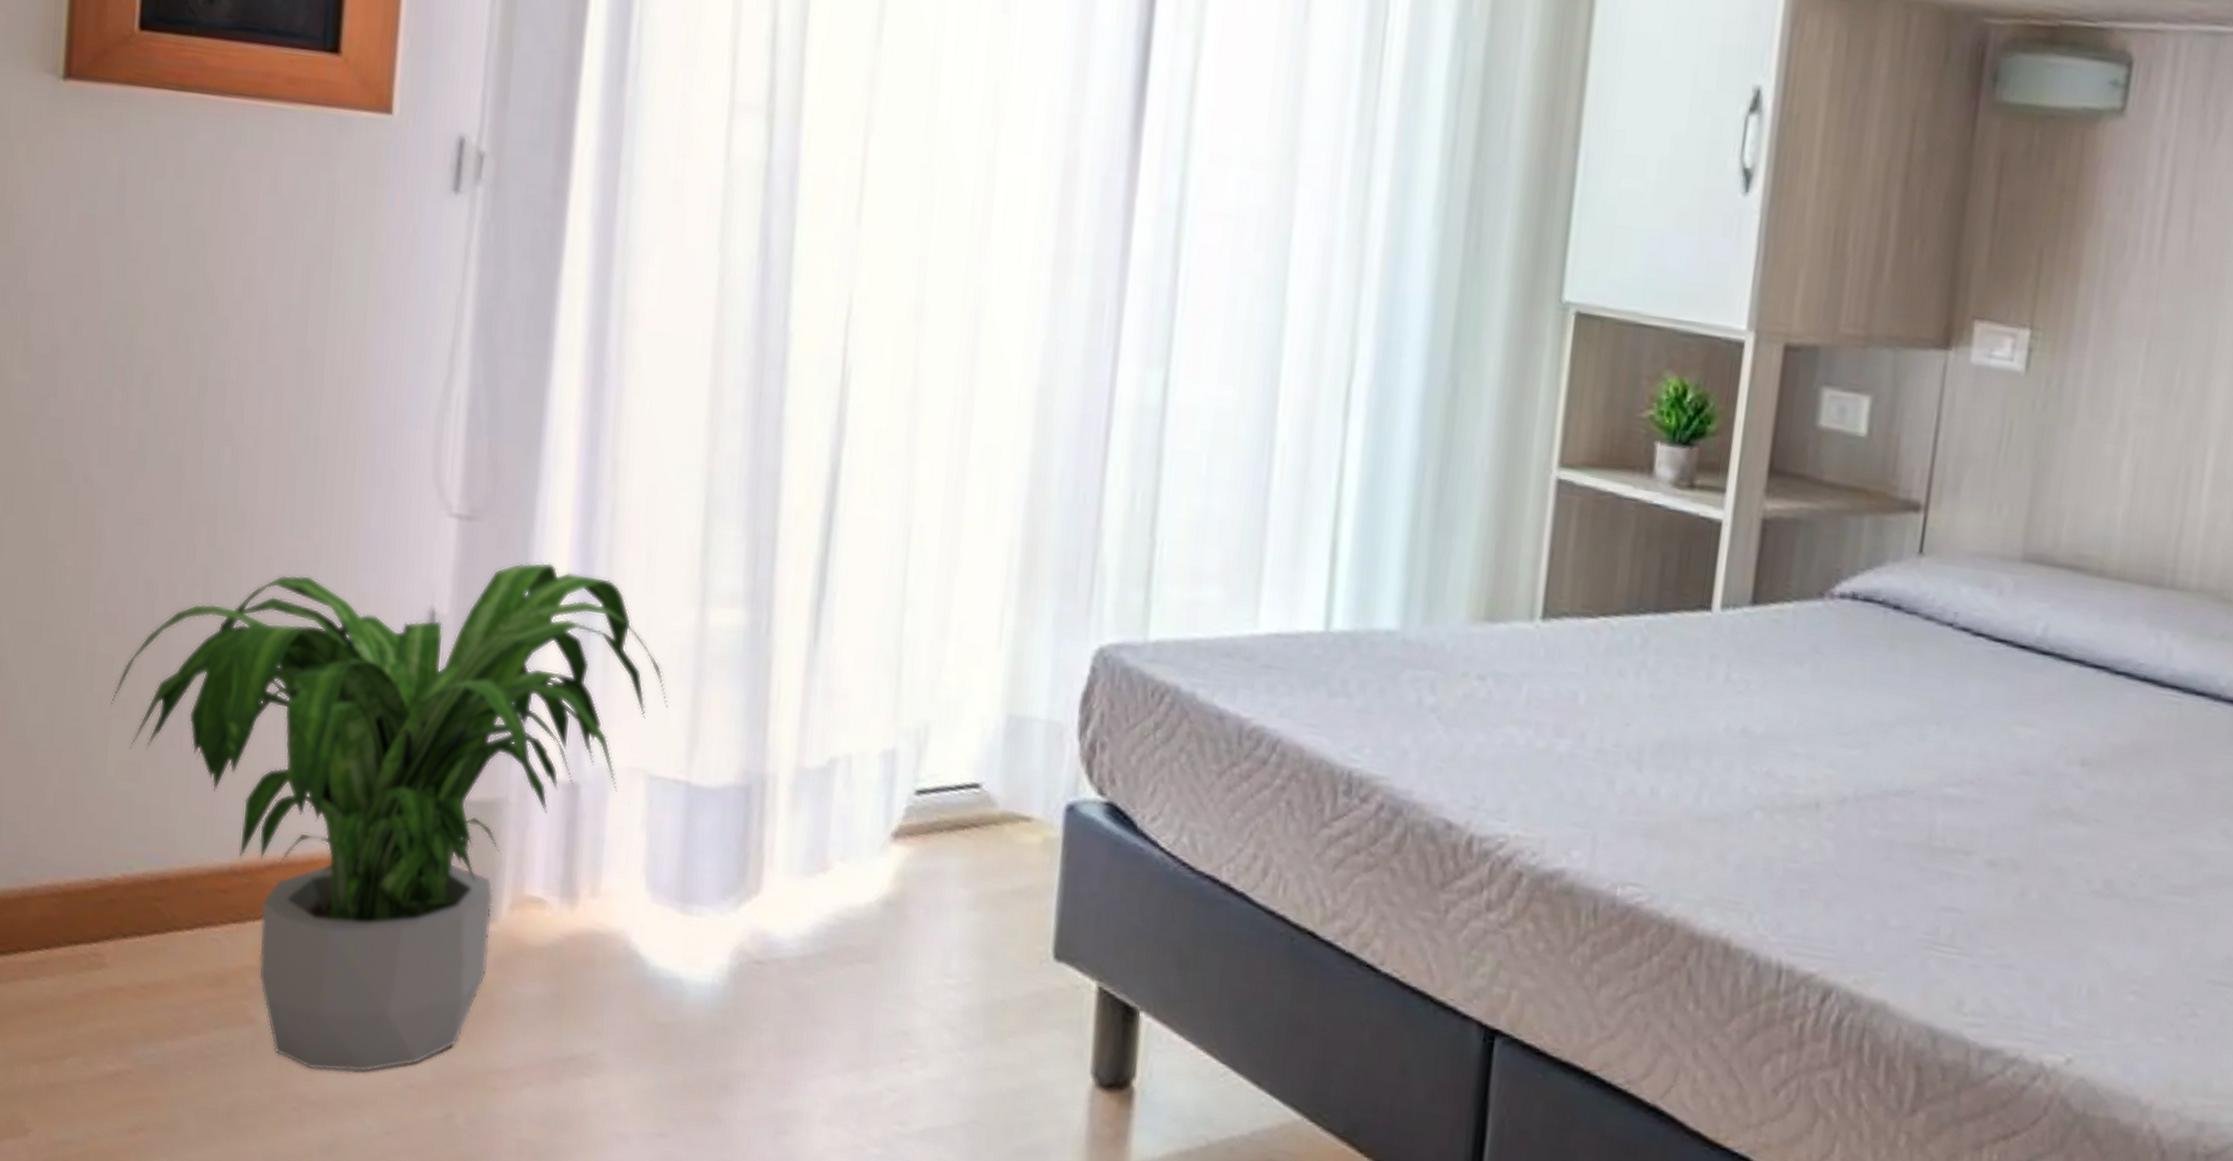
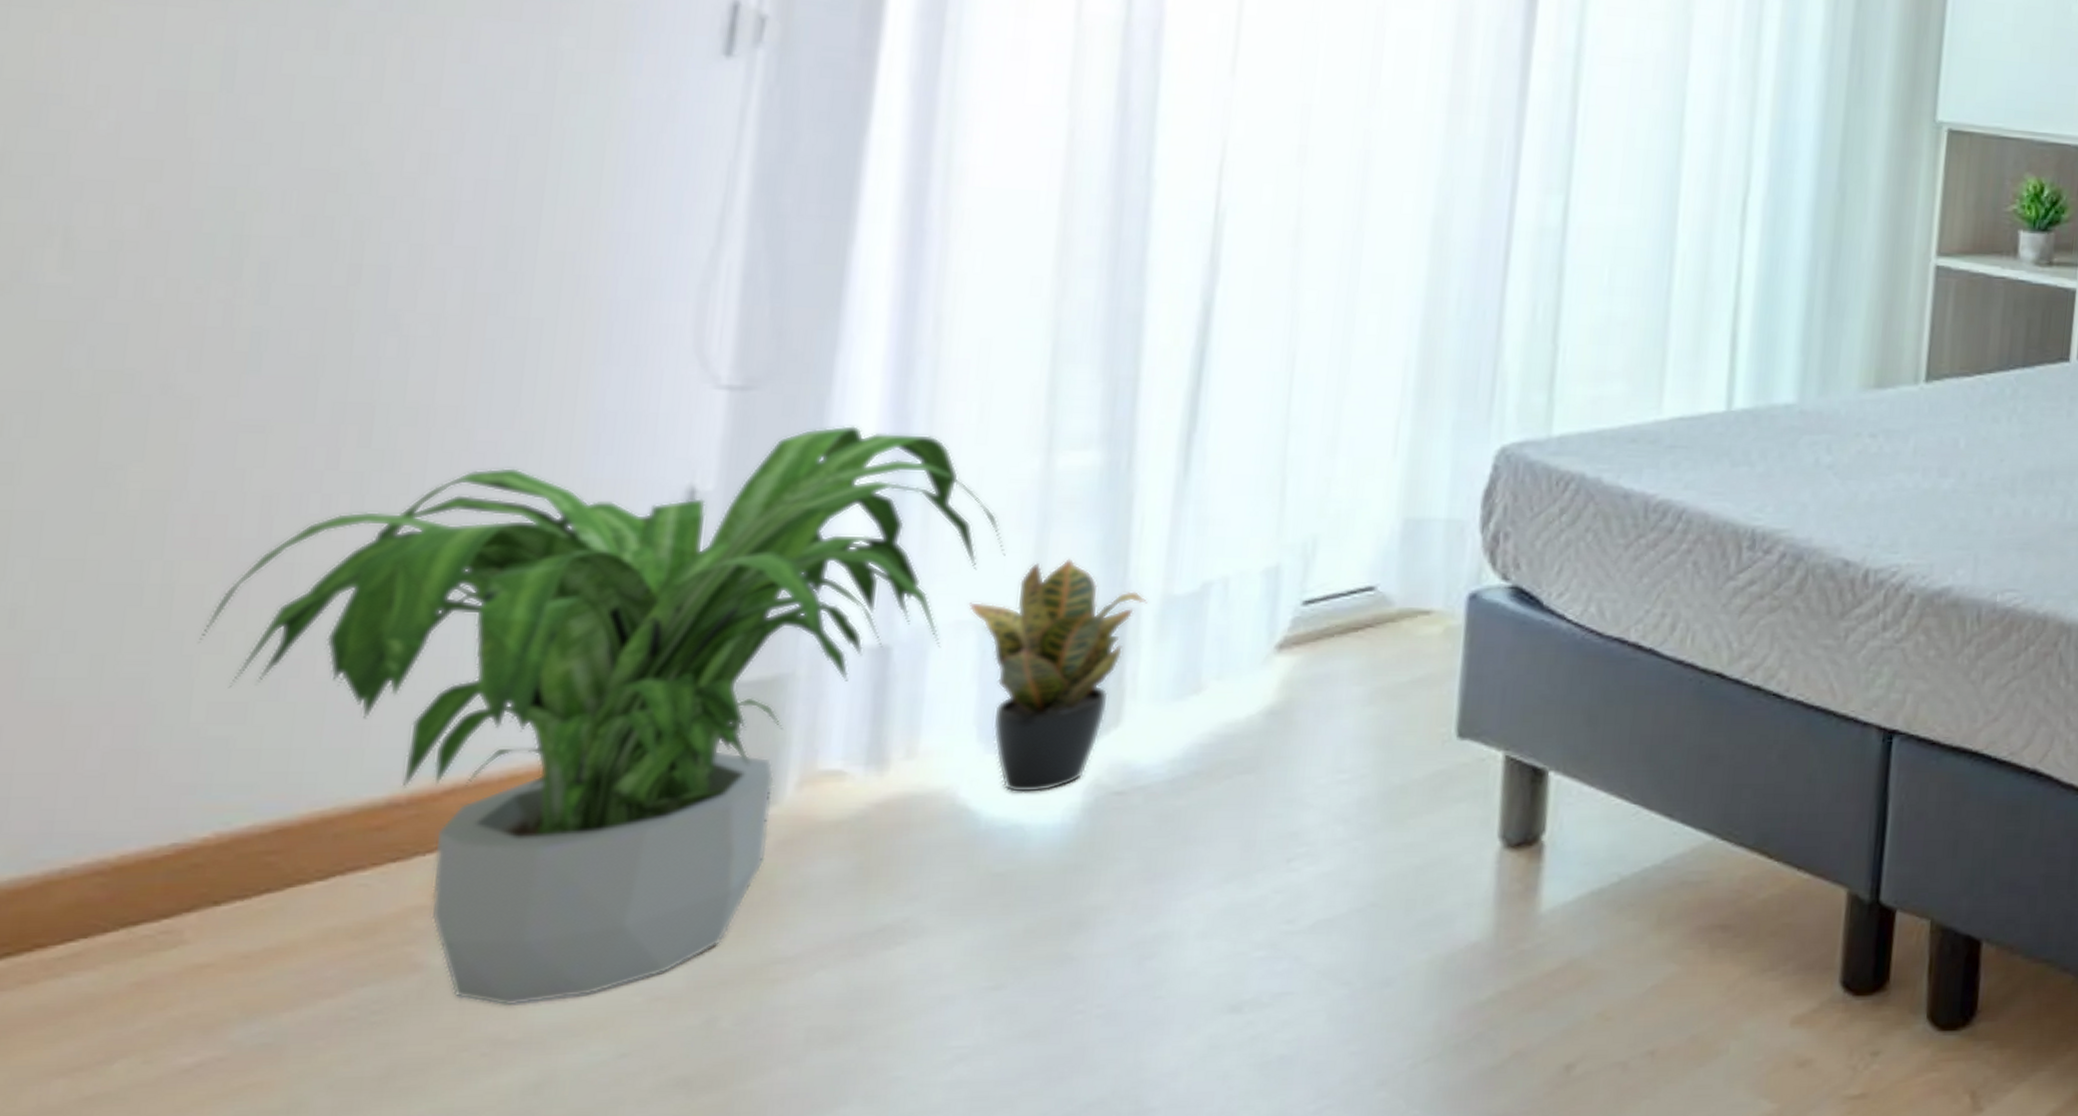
potted plant: none [639,717,783,949] -> present [968,559,1147,793]

